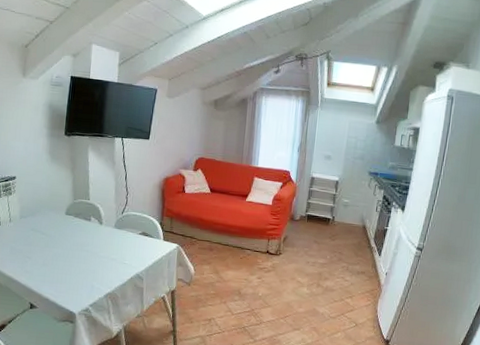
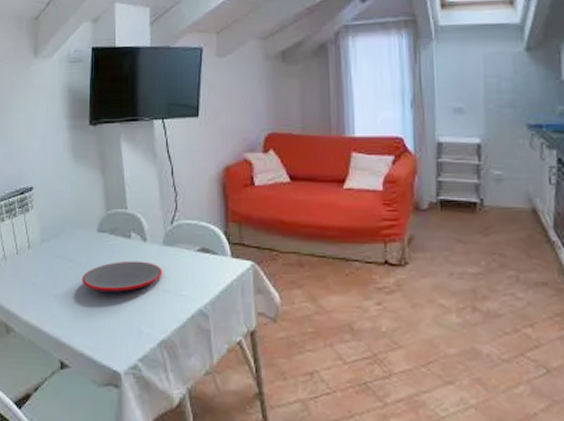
plate: none [50,237,113,258] -> present [82,260,162,292]

